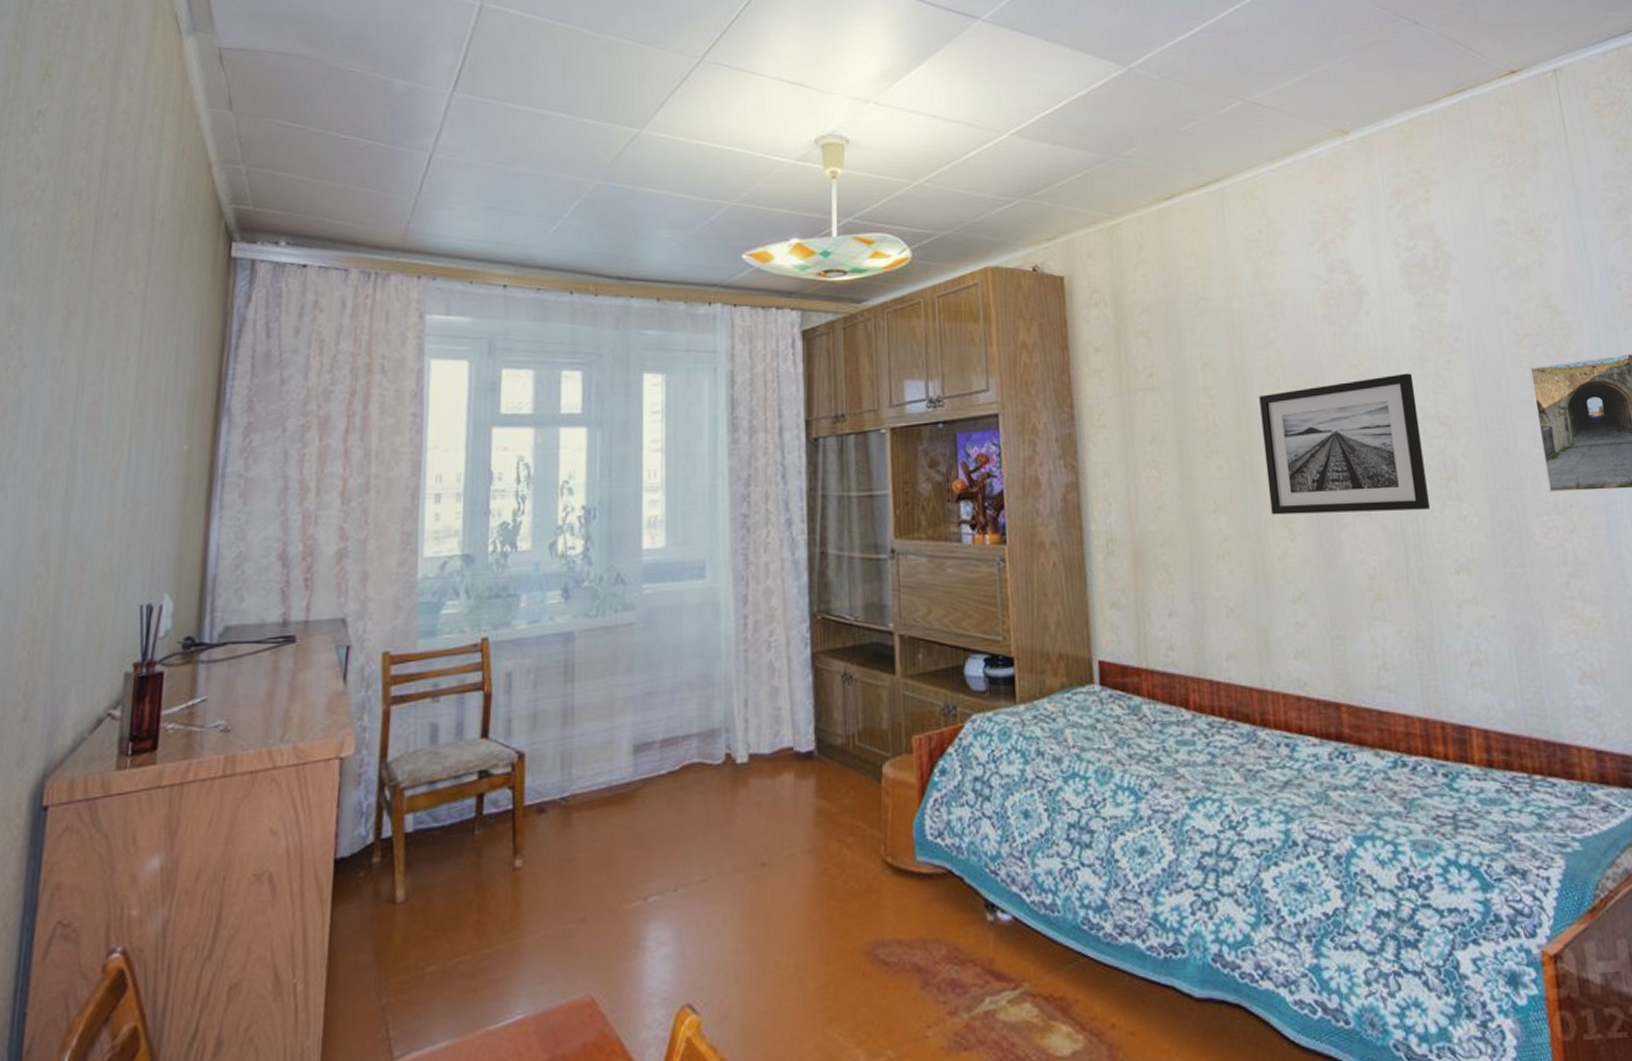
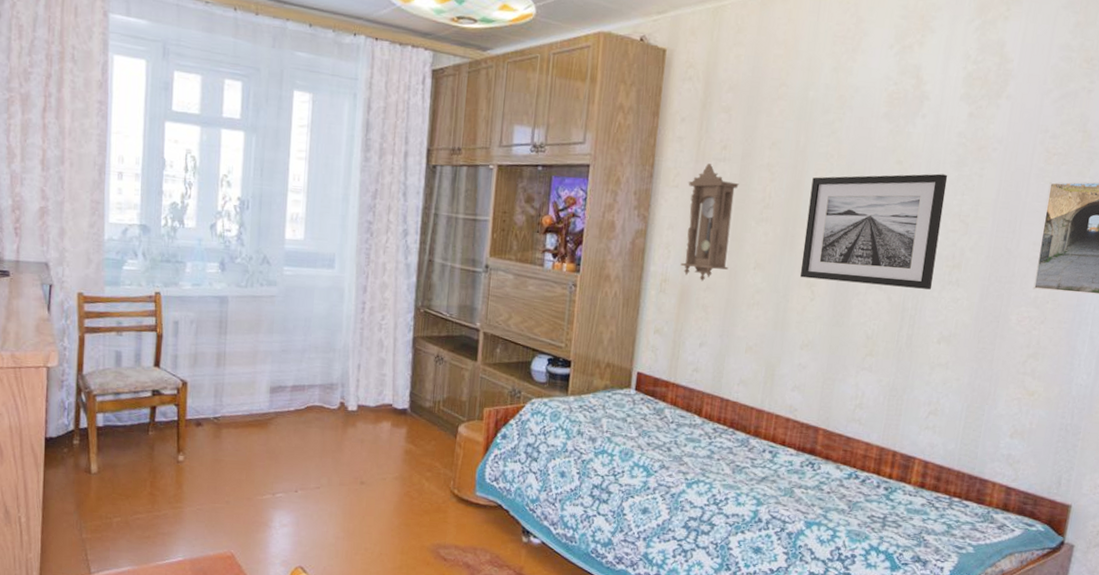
pendulum clock: none [1116,395,1185,536] -> present [680,163,739,282]

